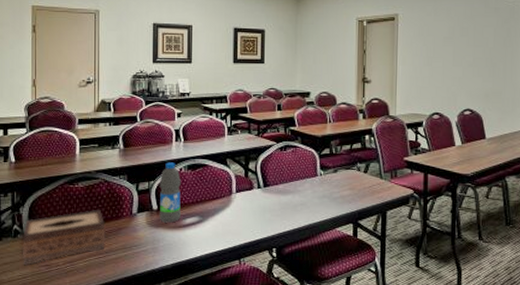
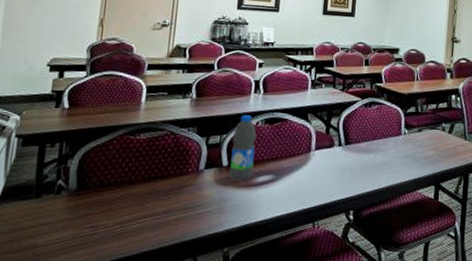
tissue box: present [23,210,106,266] -> none [64,165,167,227]

